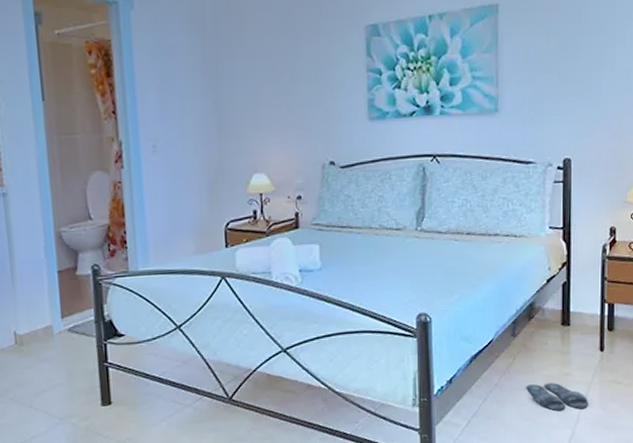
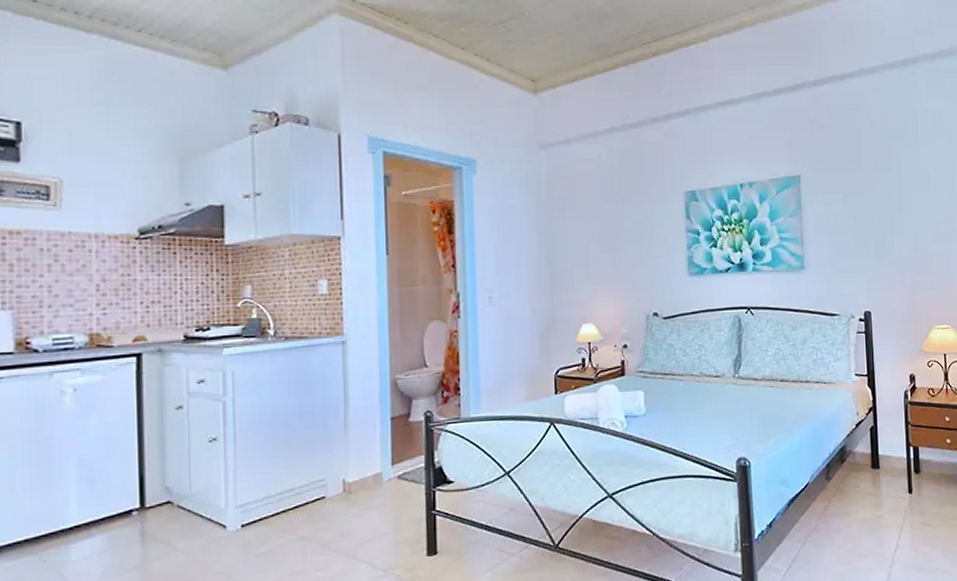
slippers: present [526,383,588,412] -> none [842,525,901,555]

